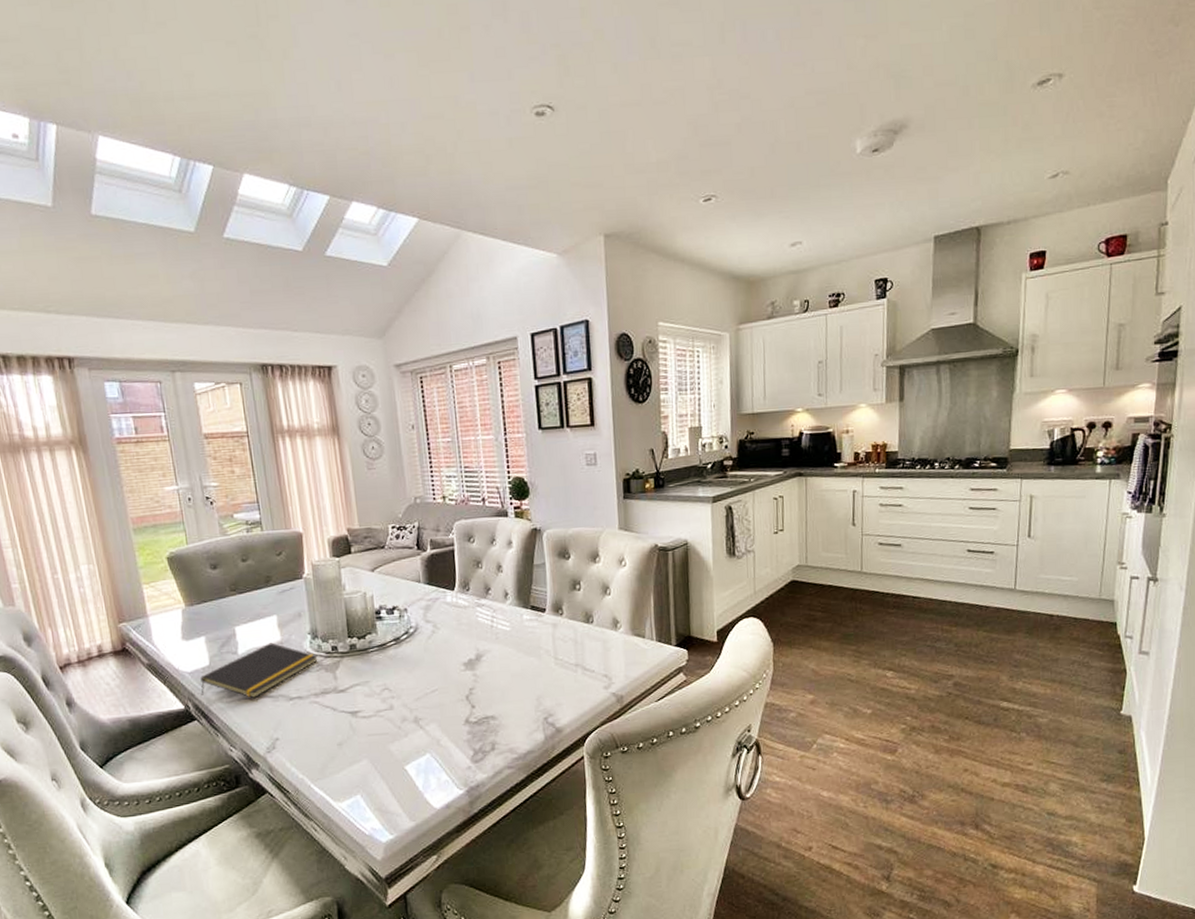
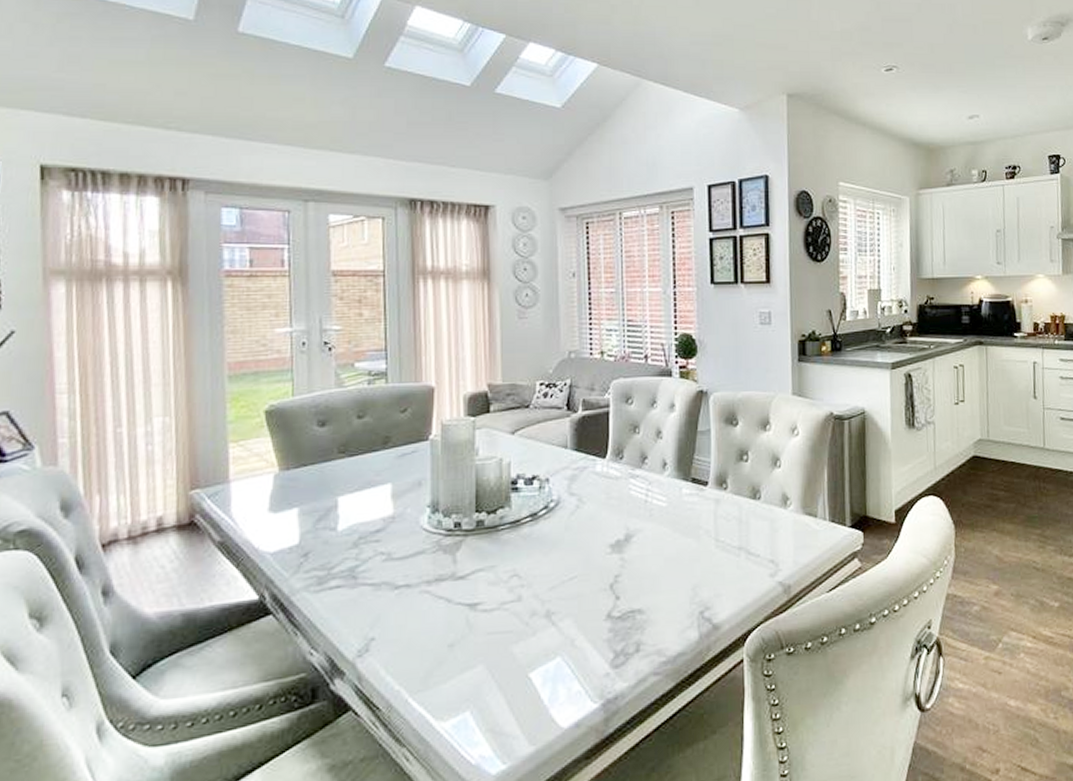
notepad: present [200,642,318,698] -> none [282,517,436,586]

